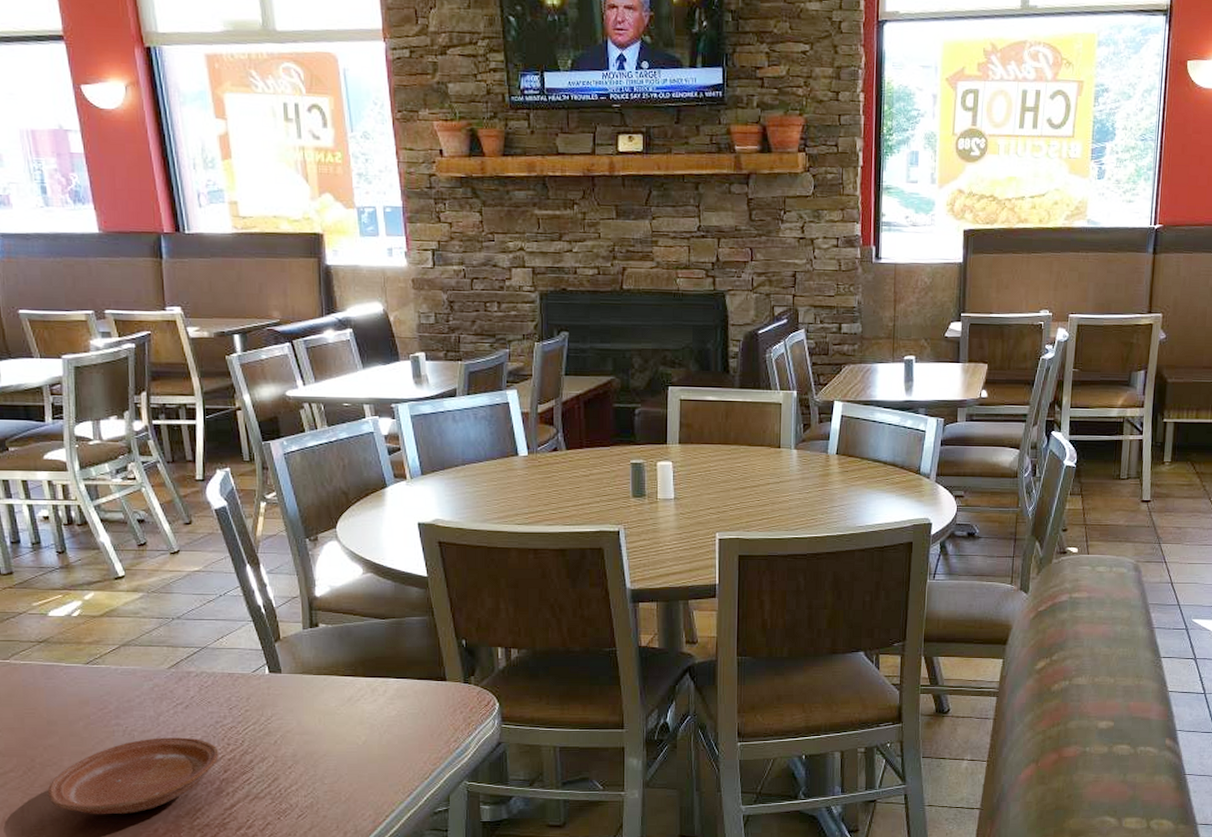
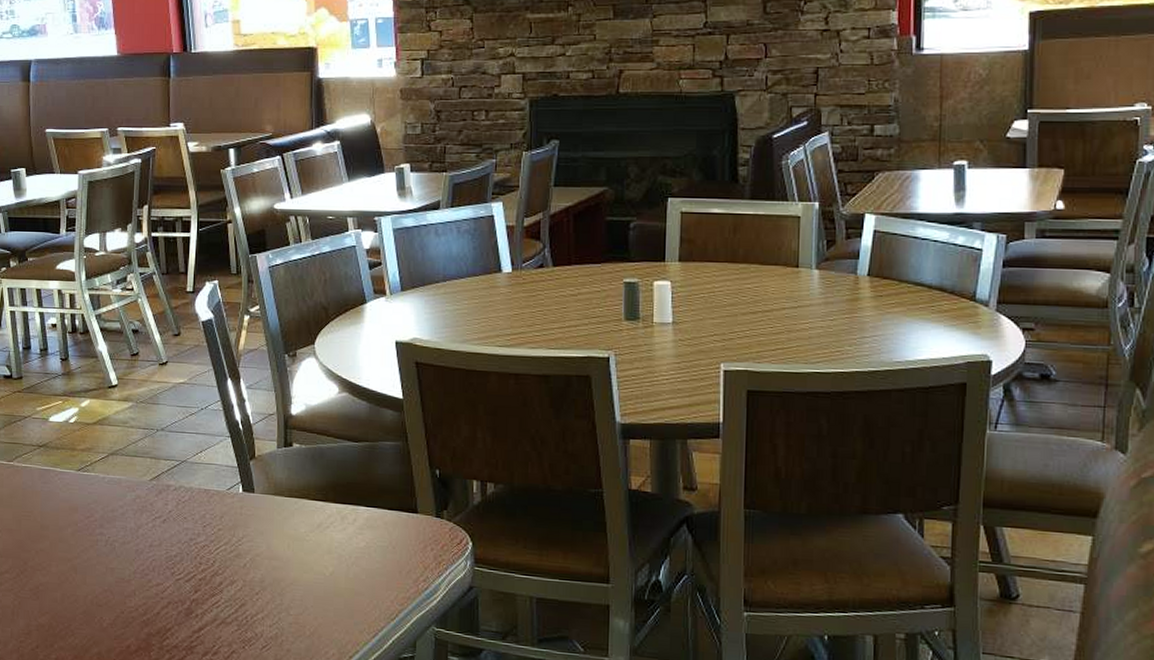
plate: present [47,737,219,815] -> none [35,550,191,627]

